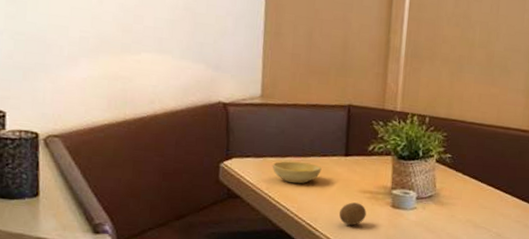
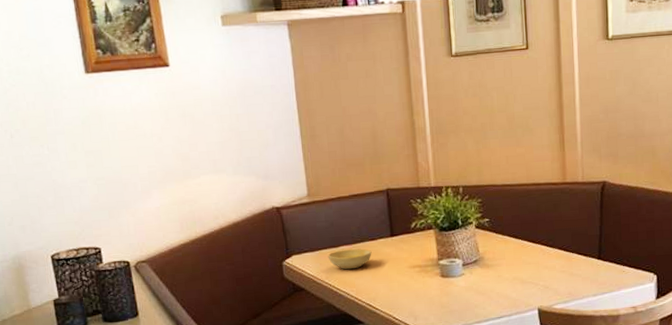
fruit: present [339,202,367,226] -> none [394,278,419,300]

